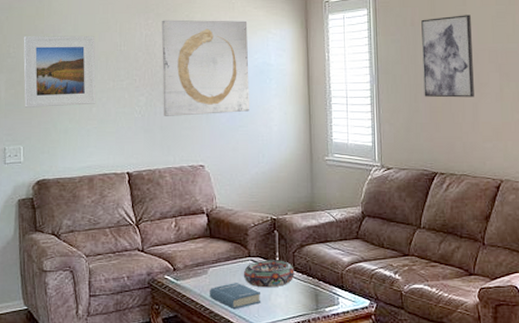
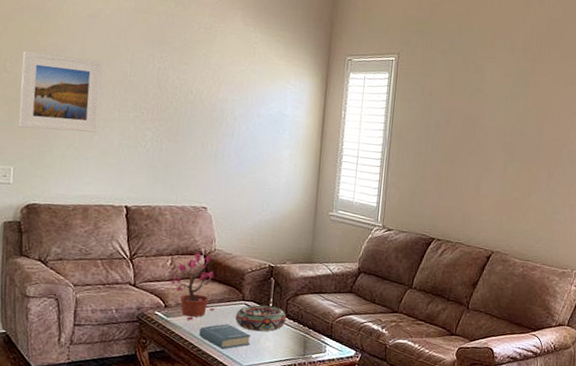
wall art: present [161,20,249,116] -> none [169,55,267,159]
potted plant: none [176,212,222,282] -> present [170,253,215,320]
wall art: present [421,15,474,98] -> none [432,90,487,172]

